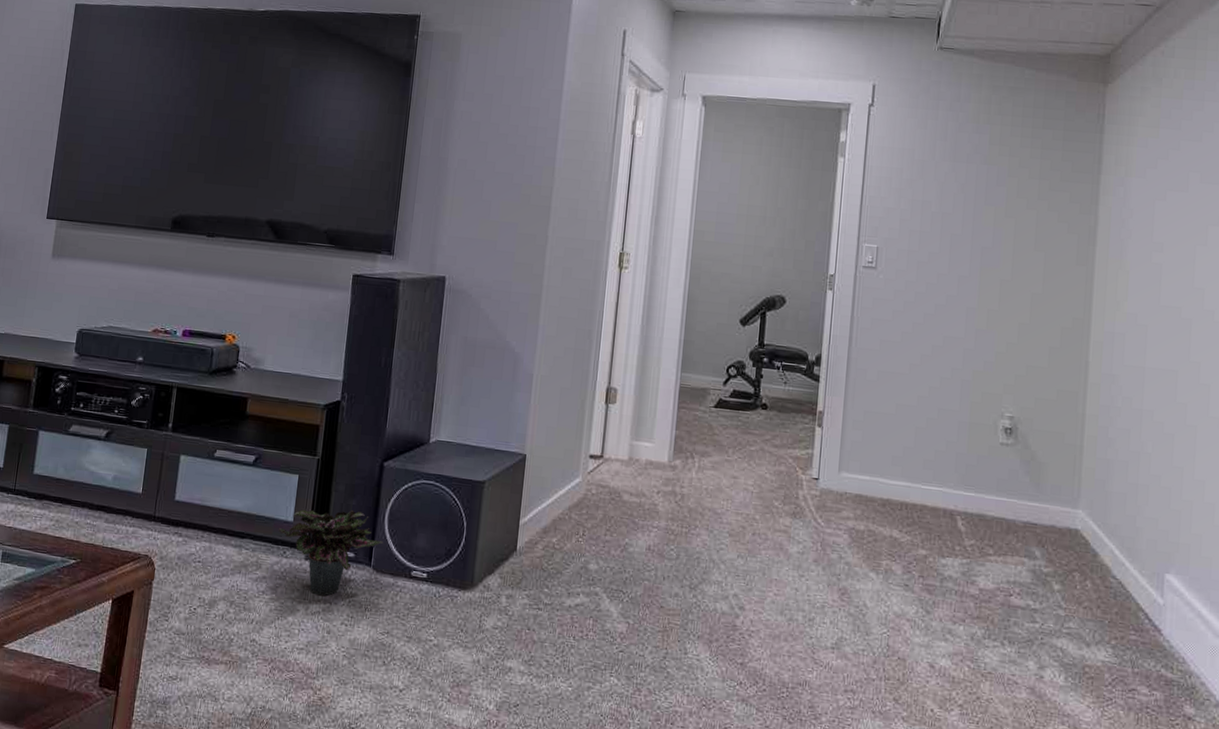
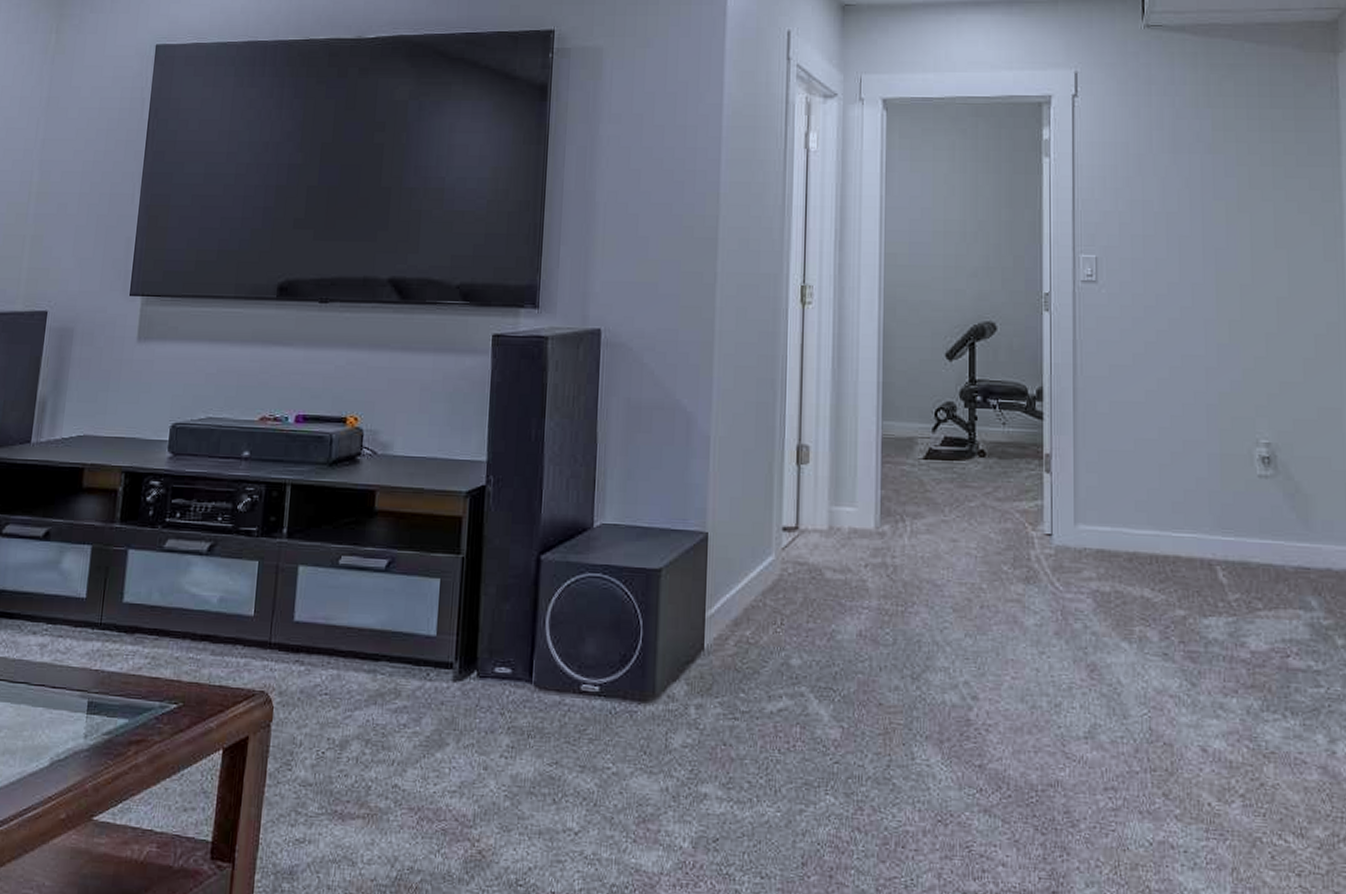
potted plant: present [278,509,384,596] -> none [419,615,546,723]

